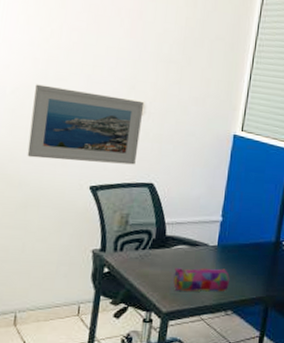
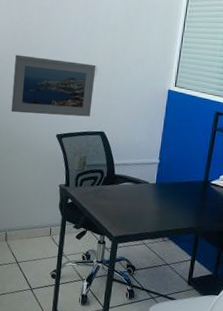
pencil case: present [173,267,229,292] -> none [121,200,166,222]

